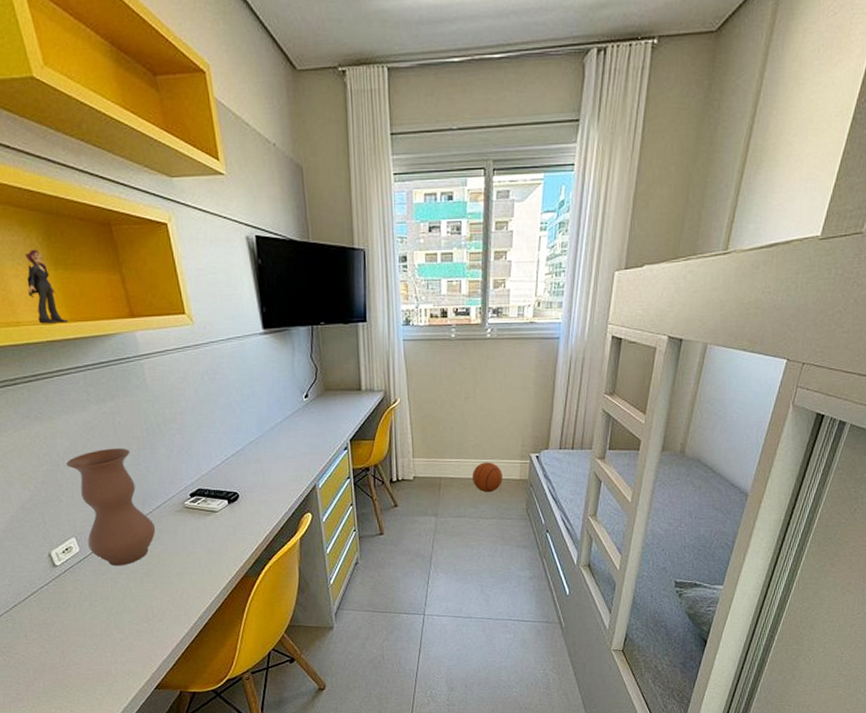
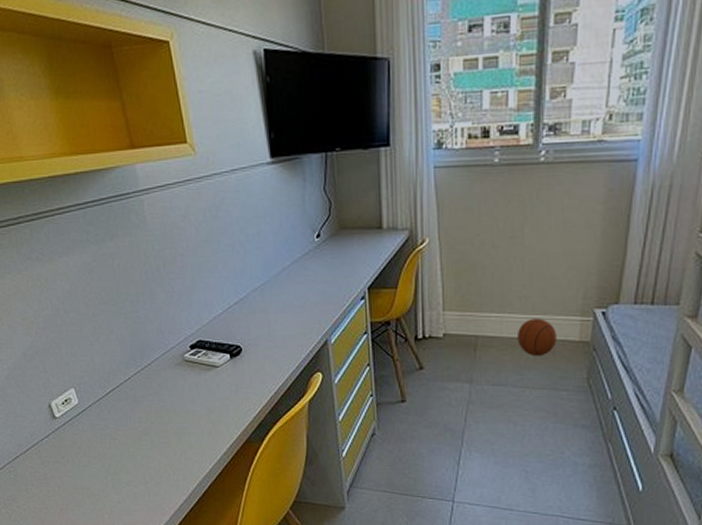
action figure: present [24,249,69,324] -> none [27,77,70,159]
vase: present [65,447,156,566] -> none [65,292,154,422]

